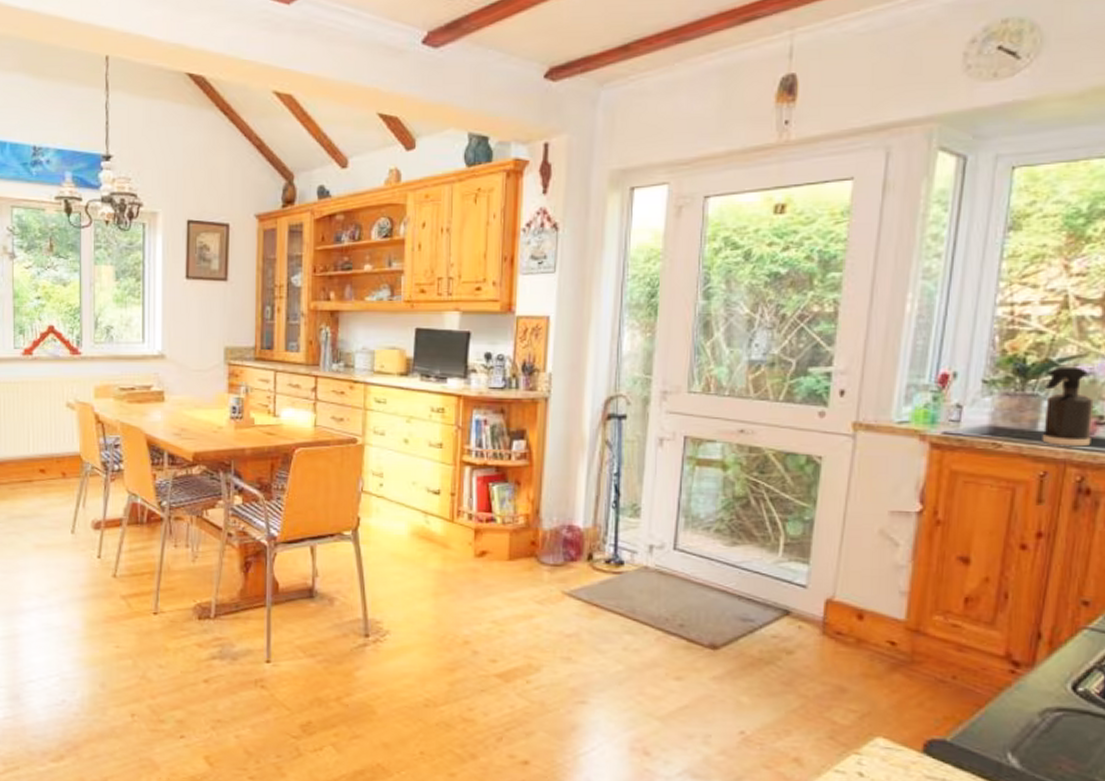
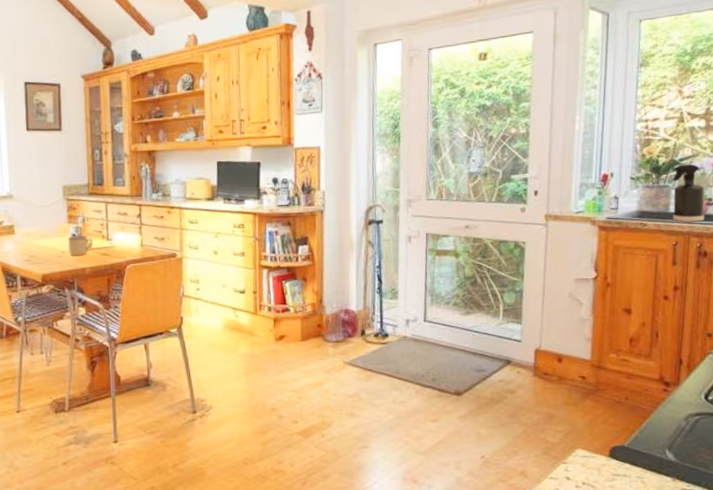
mug: none [227,408,256,433] -> present [68,235,93,256]

